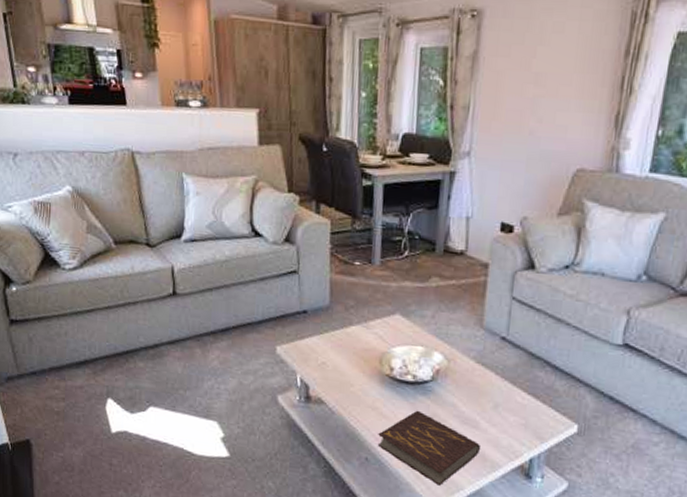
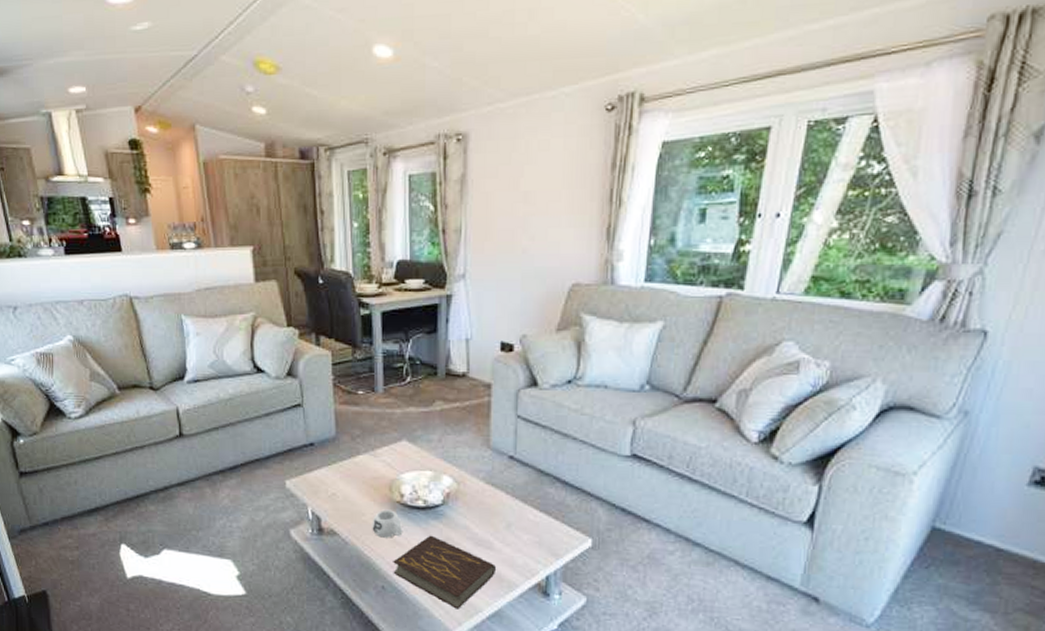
mug: none [359,382,391,410] -> present [372,509,403,538]

